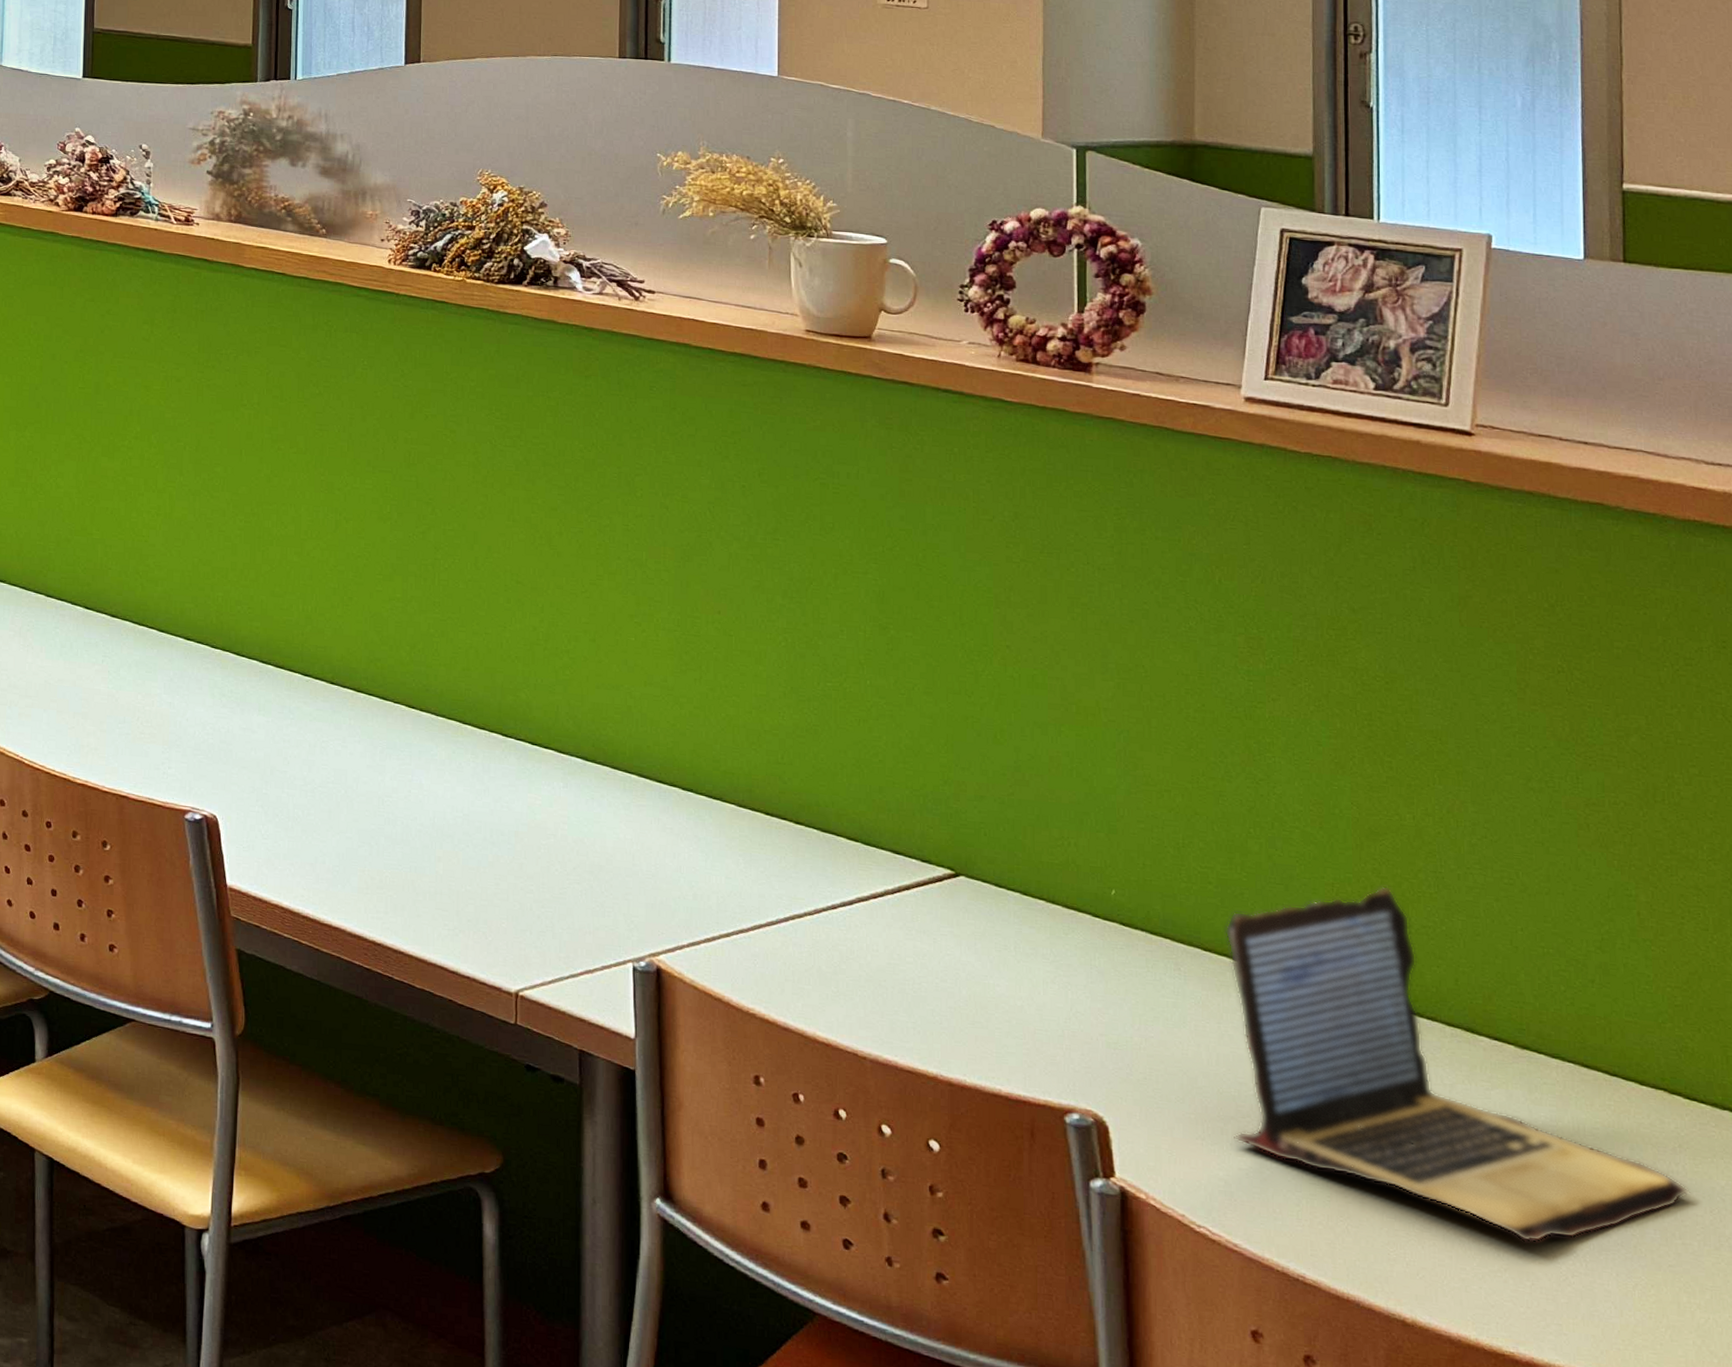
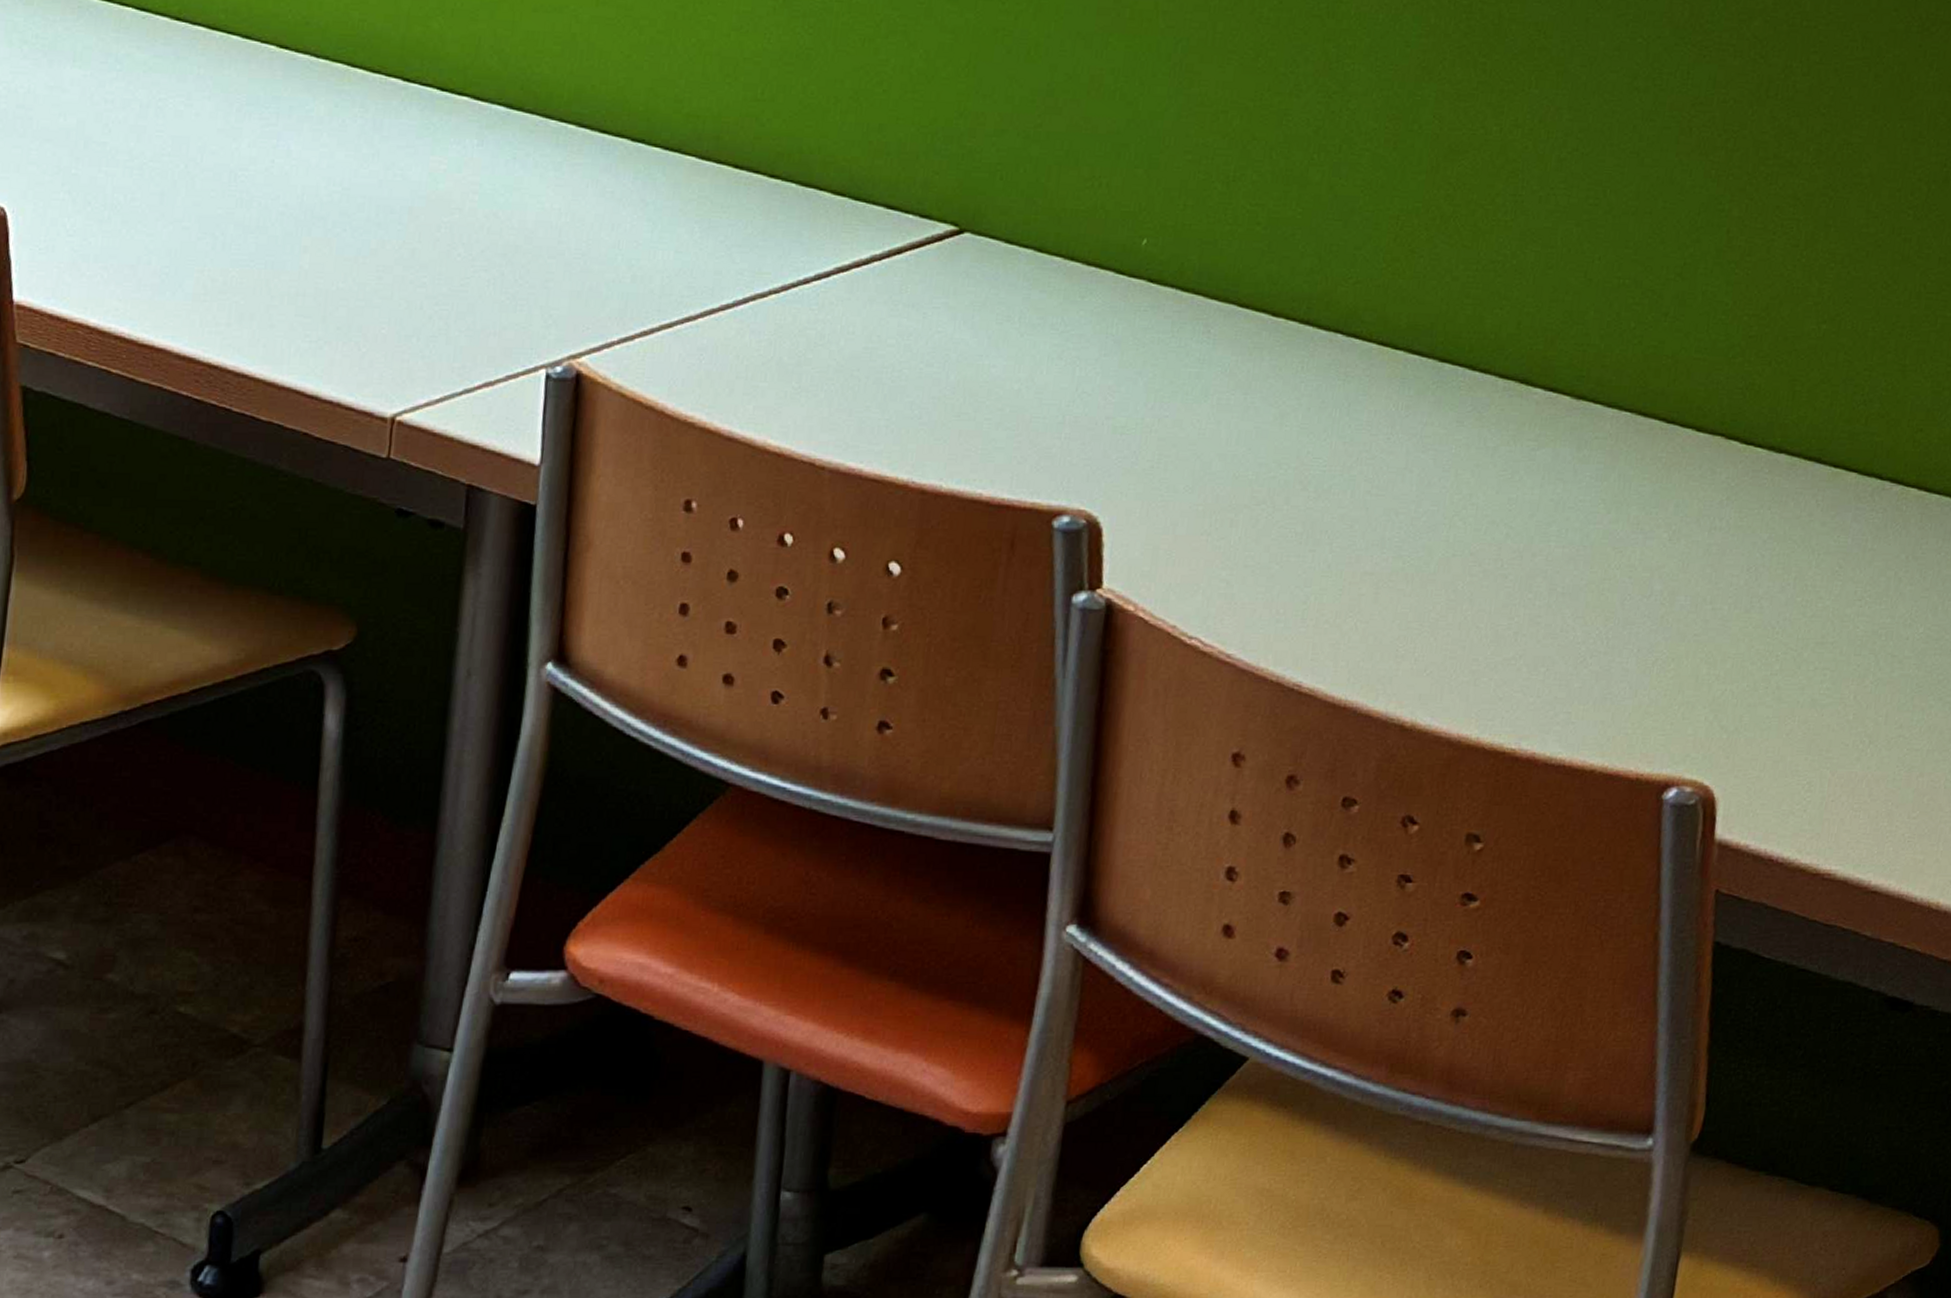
laptop: present [1225,885,1690,1243] -> none [1244,214,1730,623]

